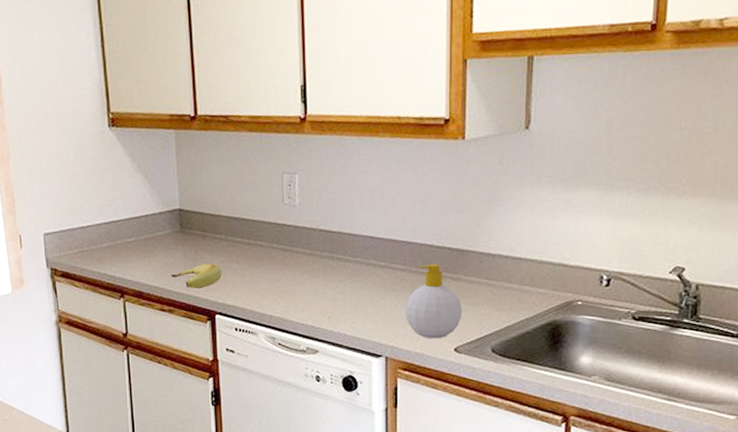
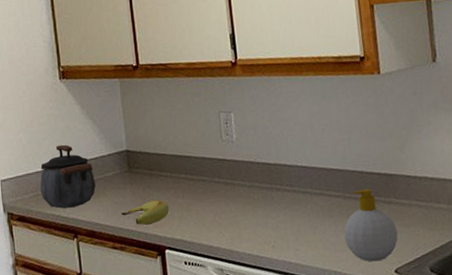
kettle: none [85,199,145,267] -> present [40,144,96,209]

